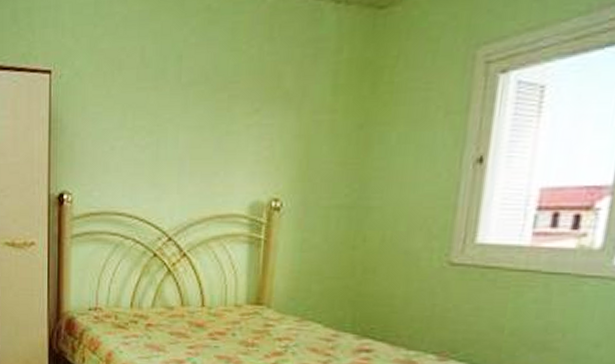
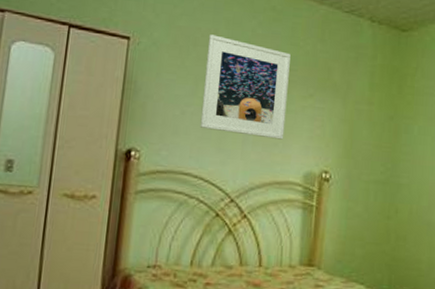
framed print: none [131,53,231,167] -> present [200,34,291,140]

